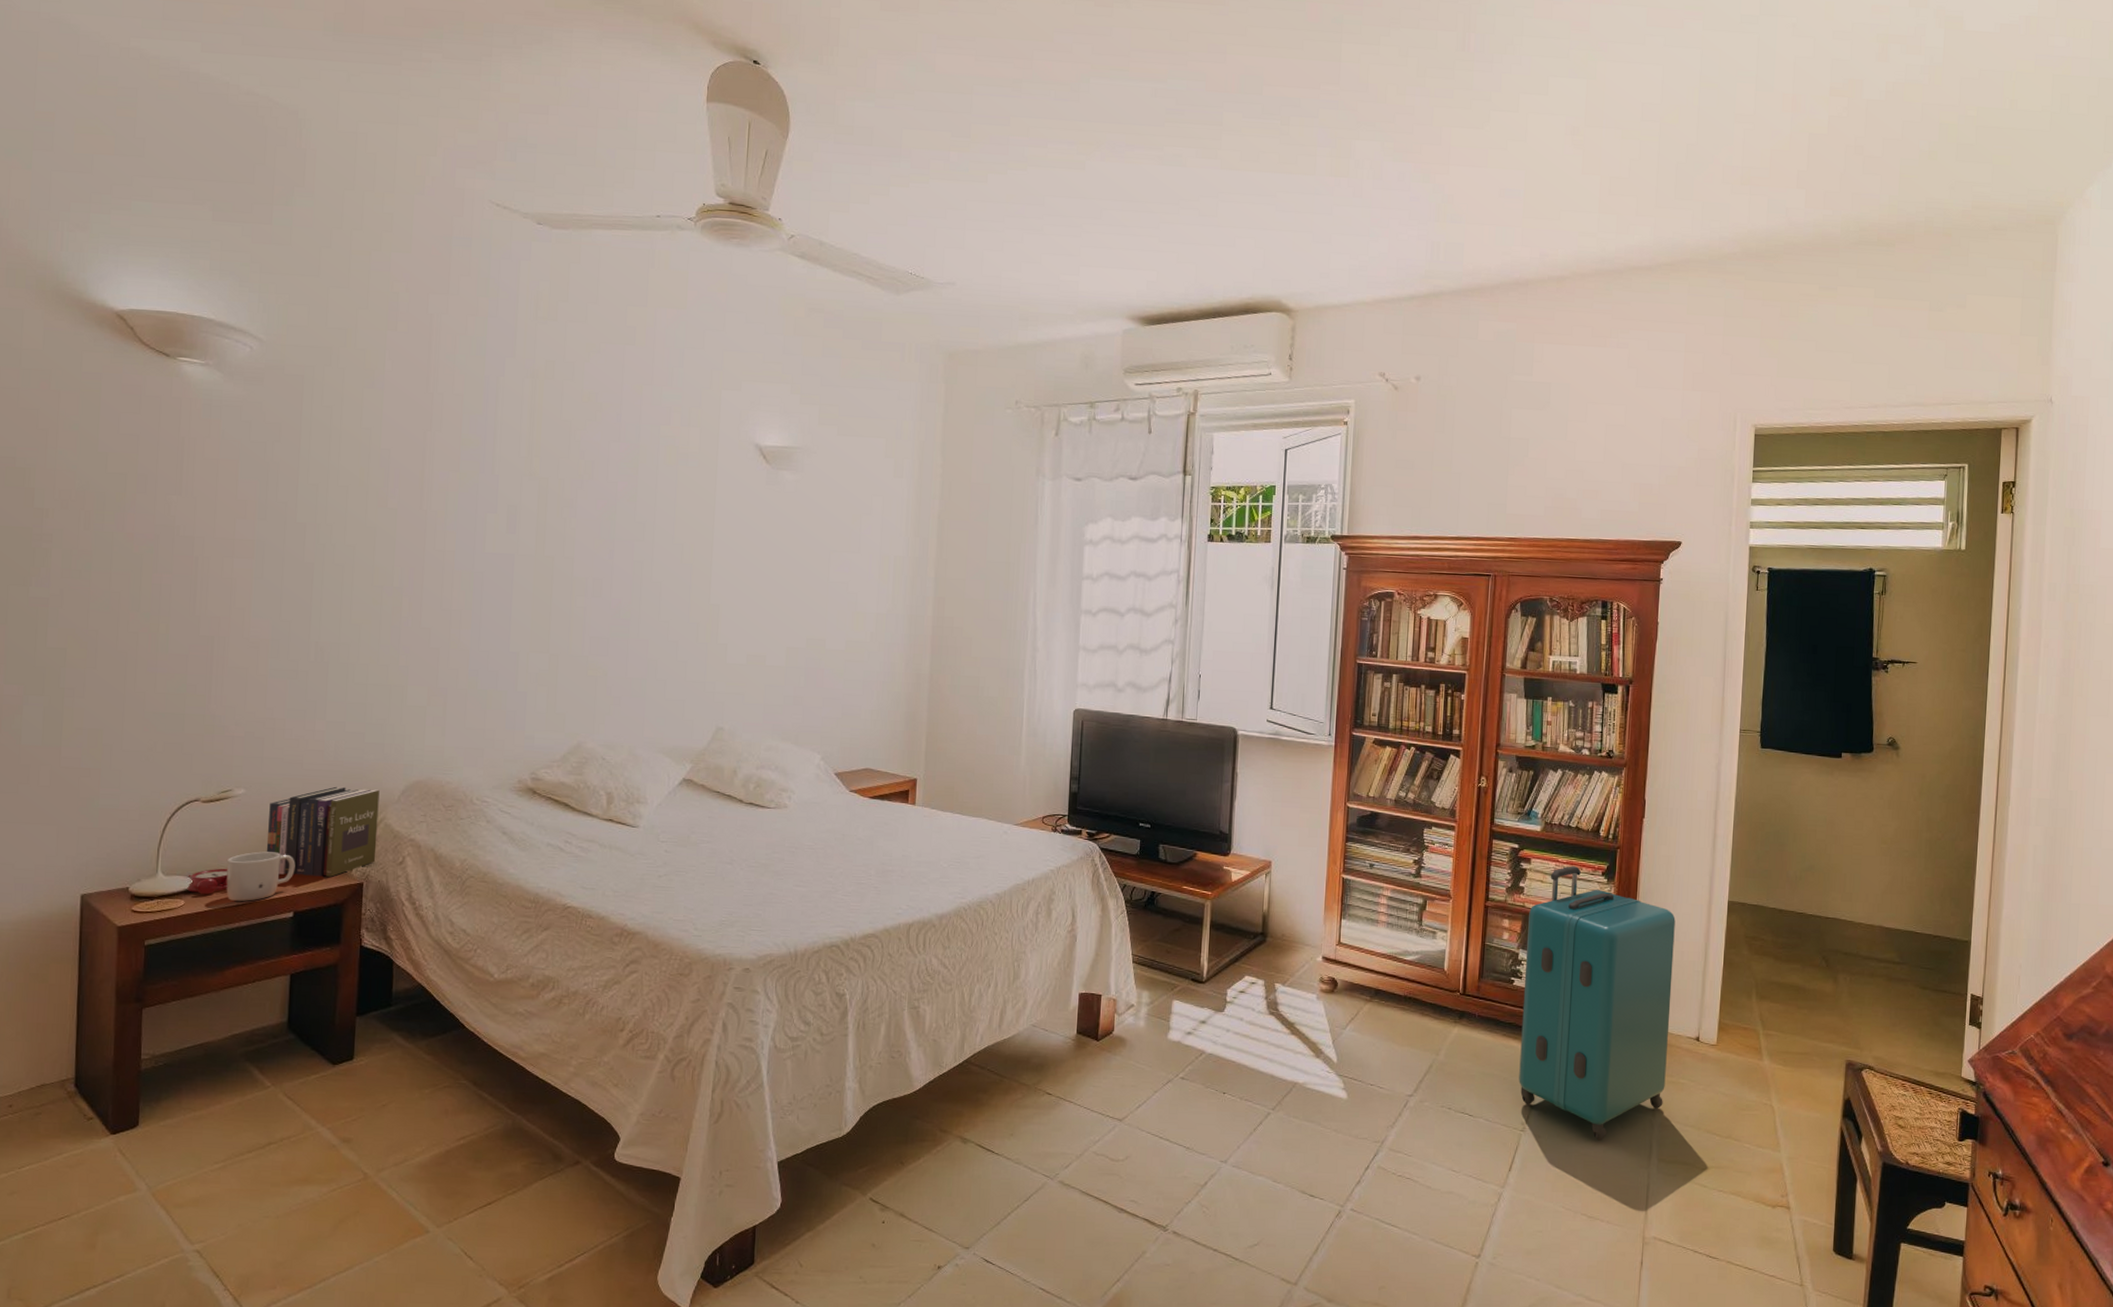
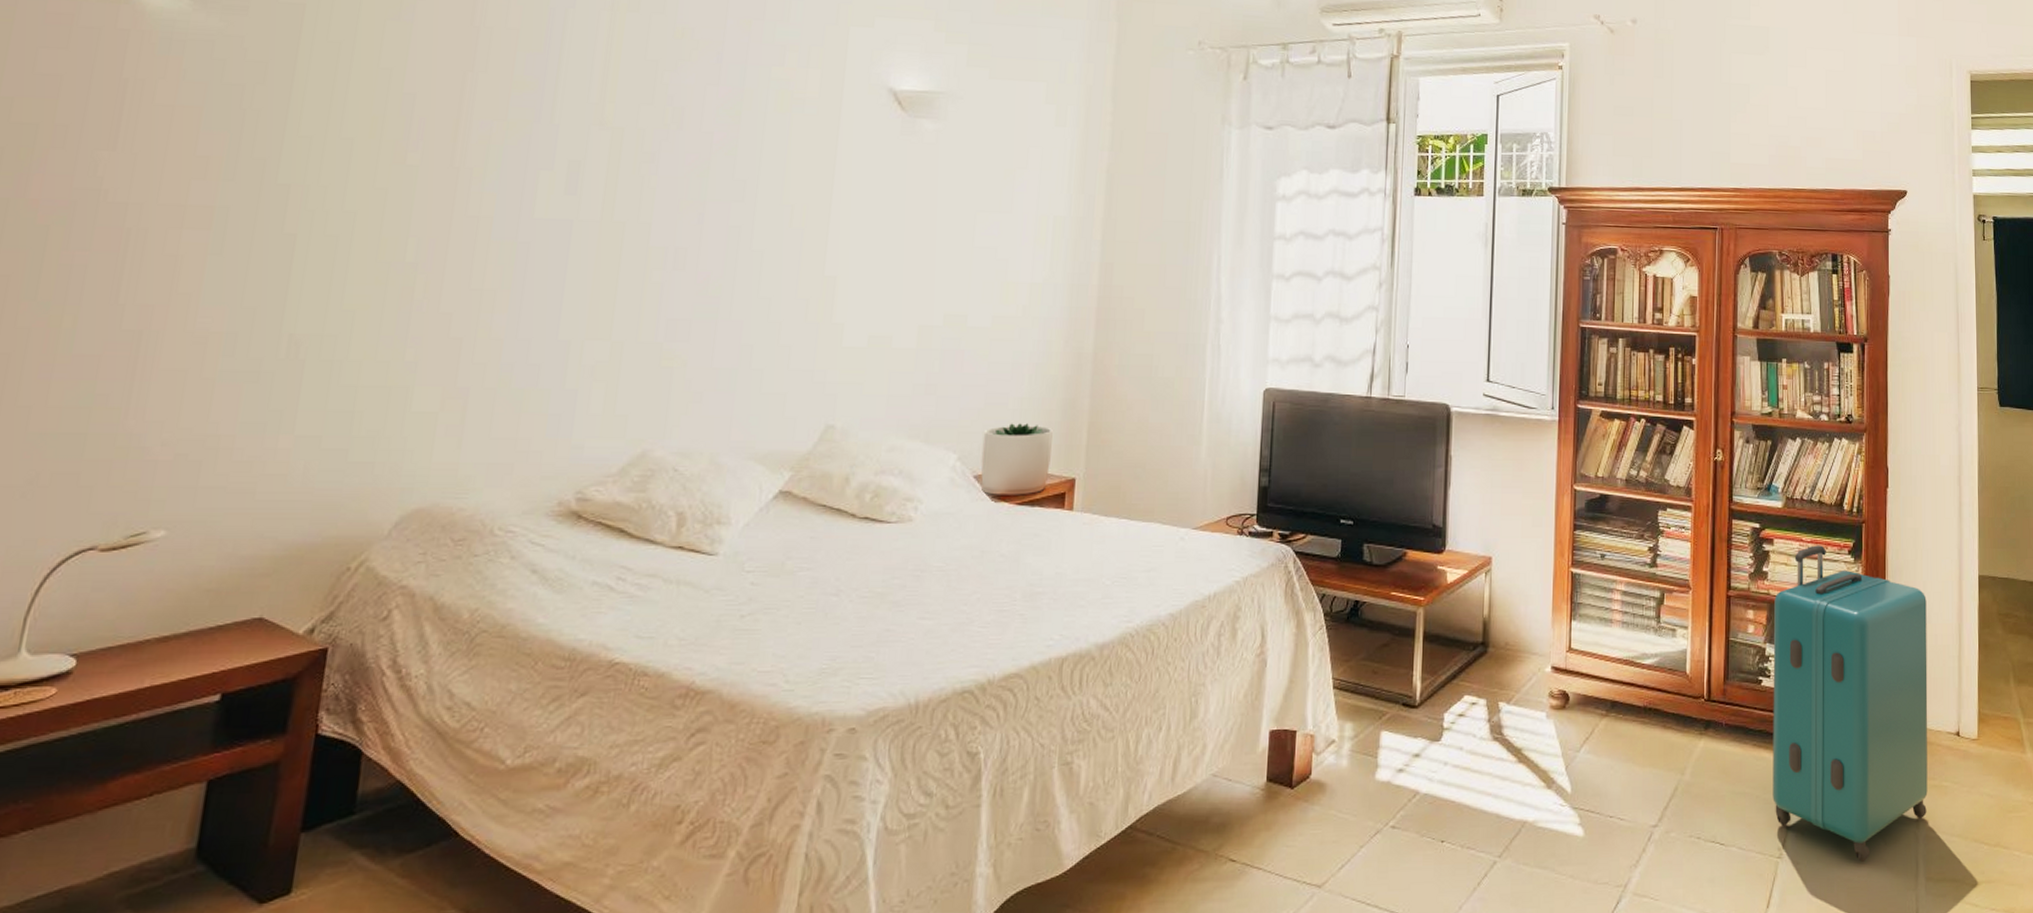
alarm clock: present [187,868,228,895] -> none [62,639,129,677]
mug: present [226,851,296,901] -> none [122,613,231,684]
books: present [266,786,380,877] -> none [188,521,363,644]
planter: none [840,731,897,791] -> present [981,423,1053,495]

